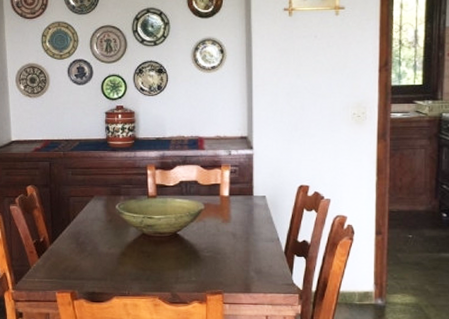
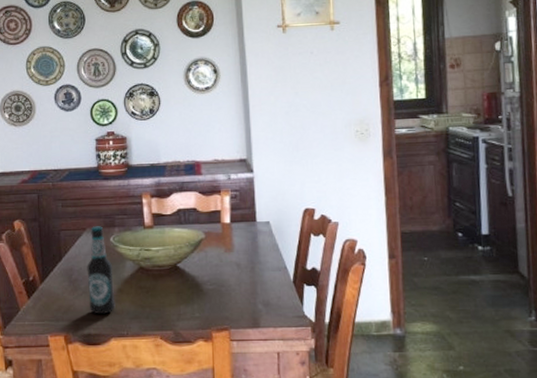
bottle: none [93,194,119,274] -> present [87,226,116,314]

